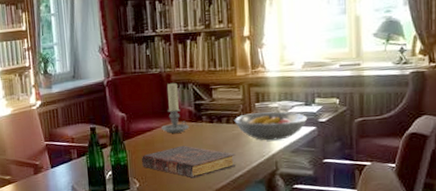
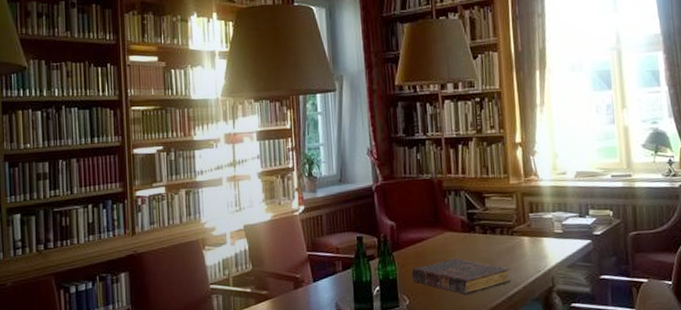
candle holder: present [162,82,190,133] -> none [433,189,462,245]
fruit bowl: present [234,111,308,141] -> none [508,223,583,255]

